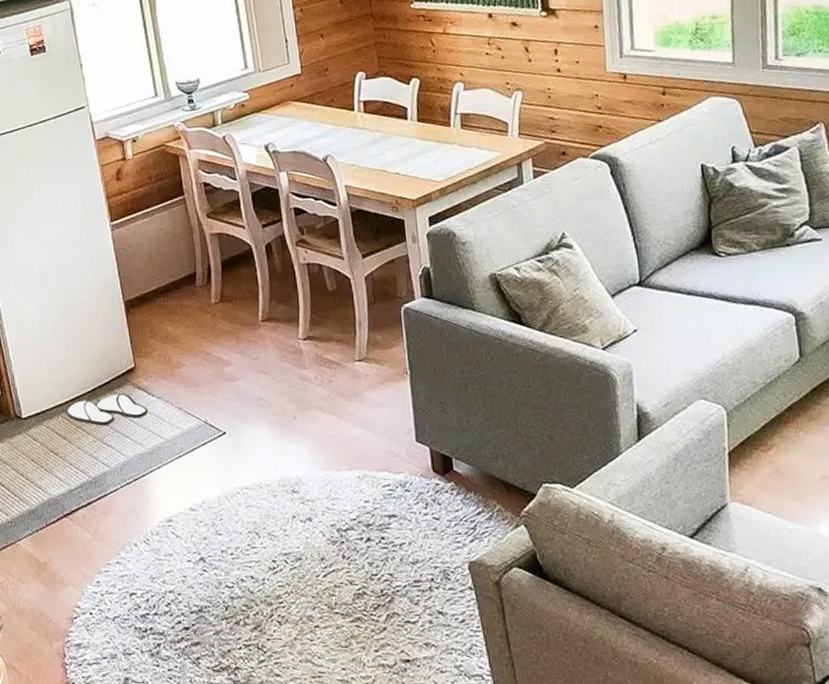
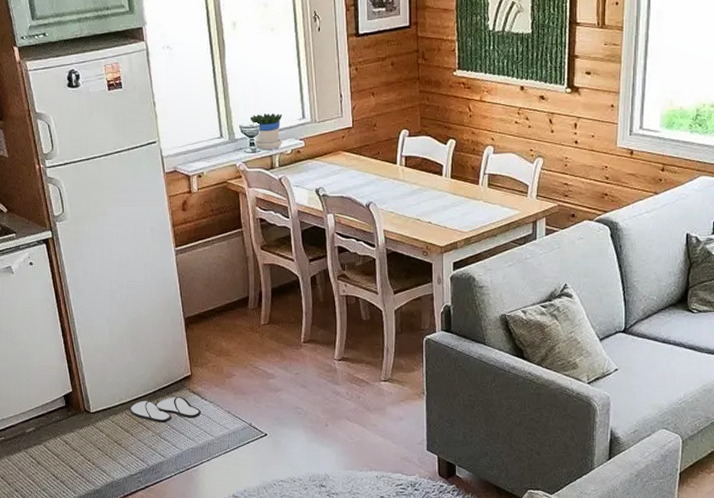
flowerpot: none [186,65,225,106] -> present [249,113,283,150]

